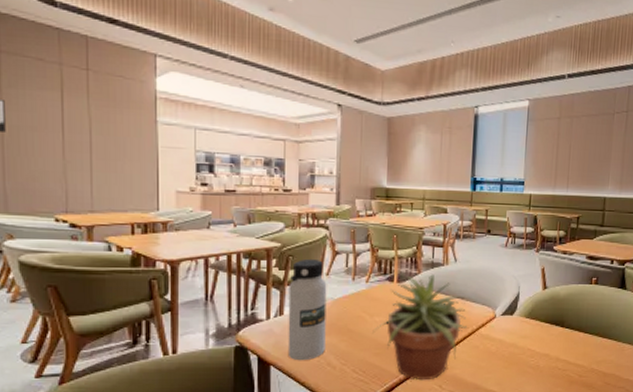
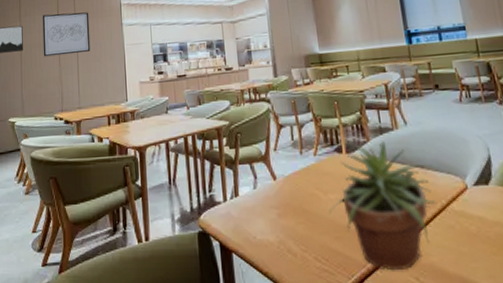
wall art: none [36,91,110,147] -> present [42,12,91,57]
water bottle: present [287,258,327,361] -> none [240,134,284,248]

